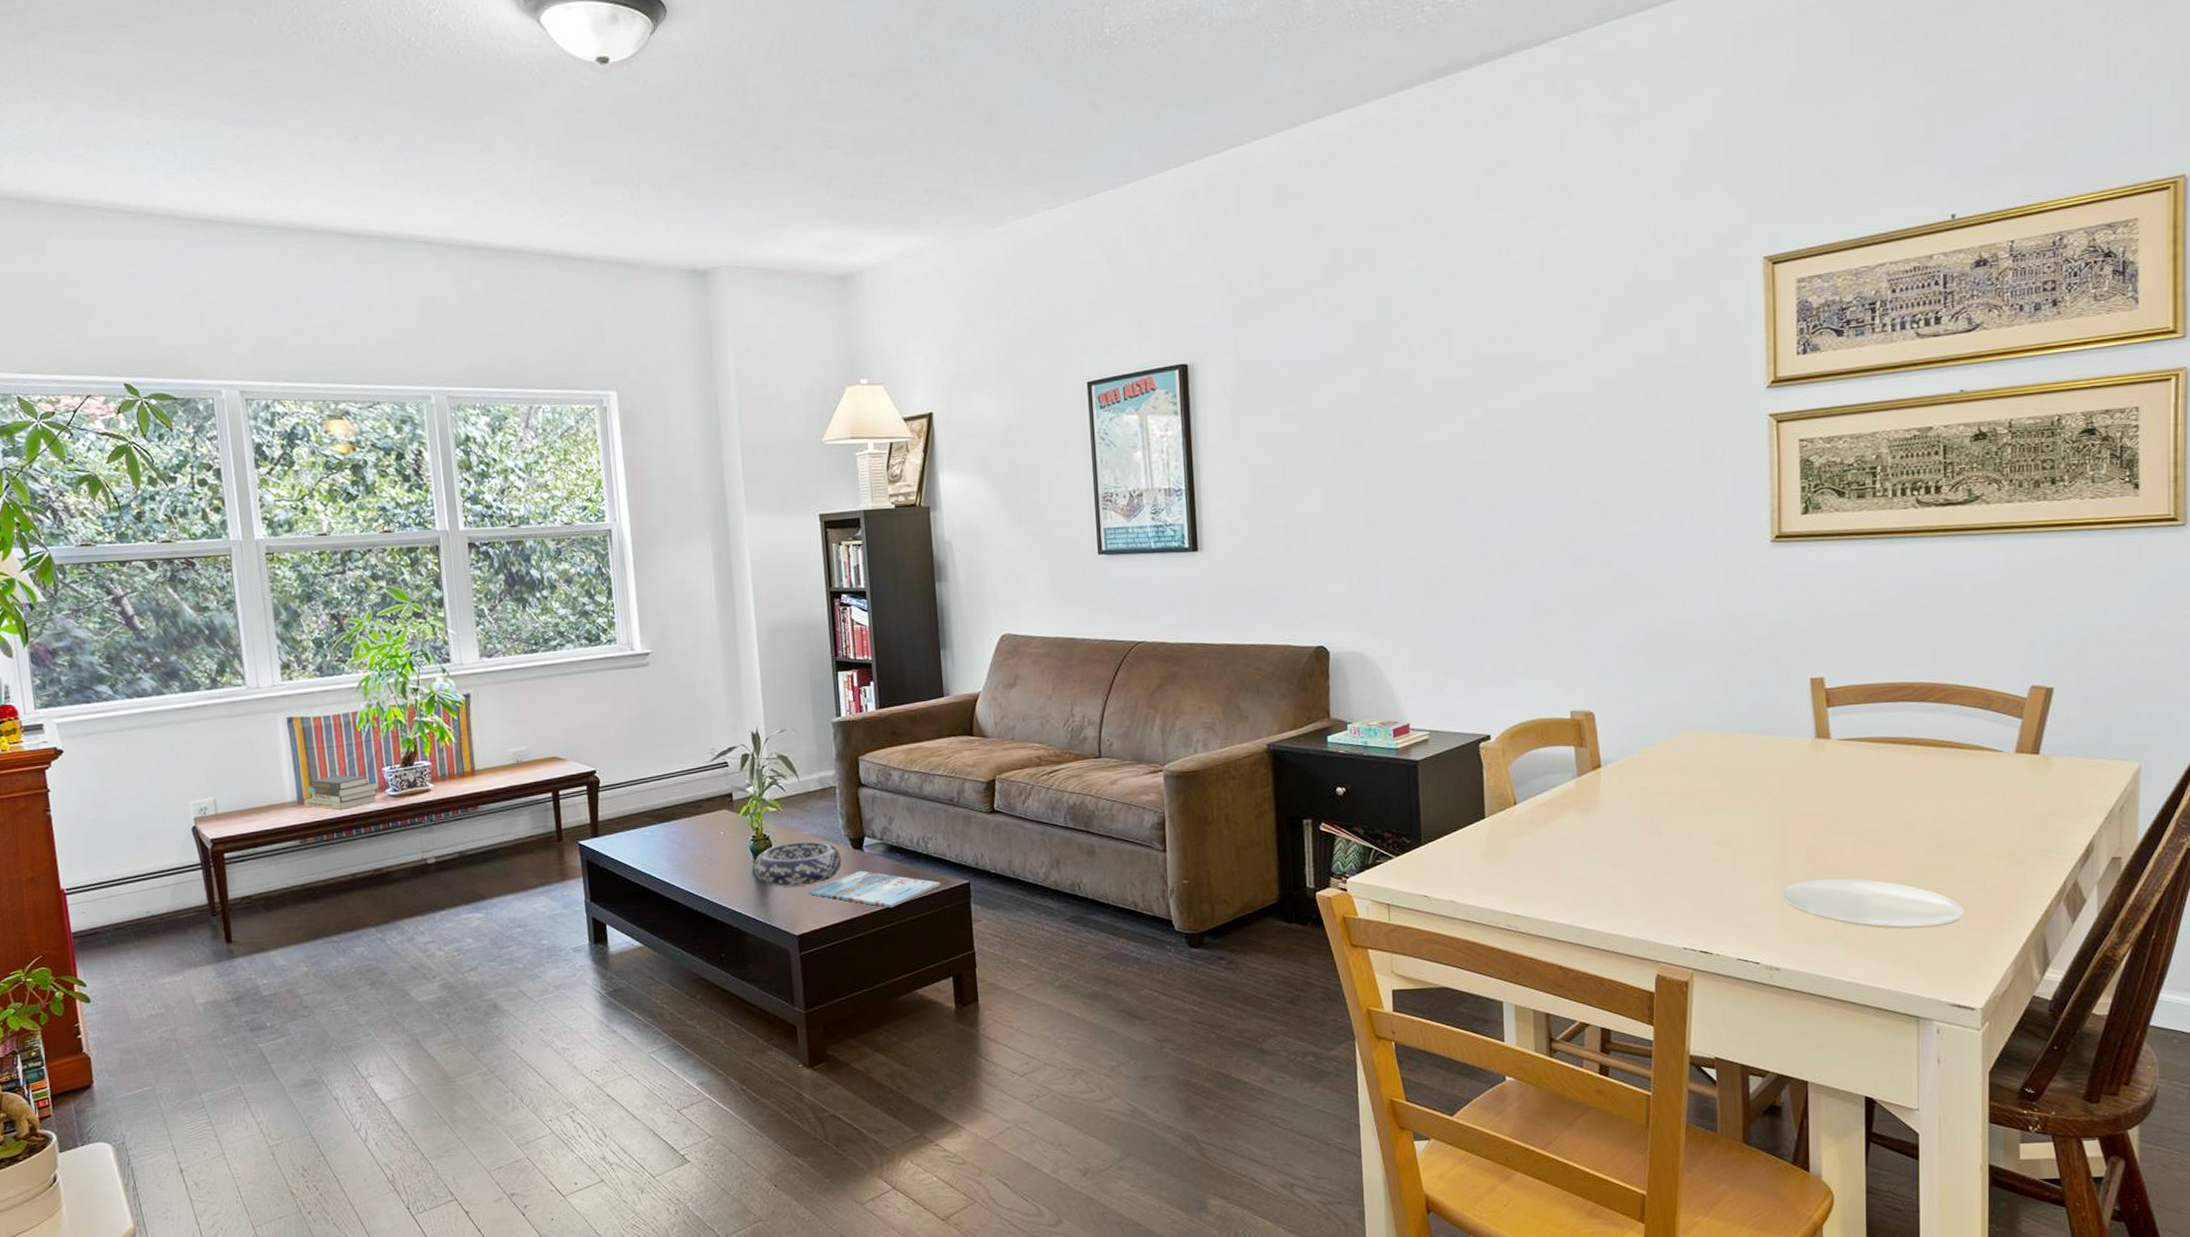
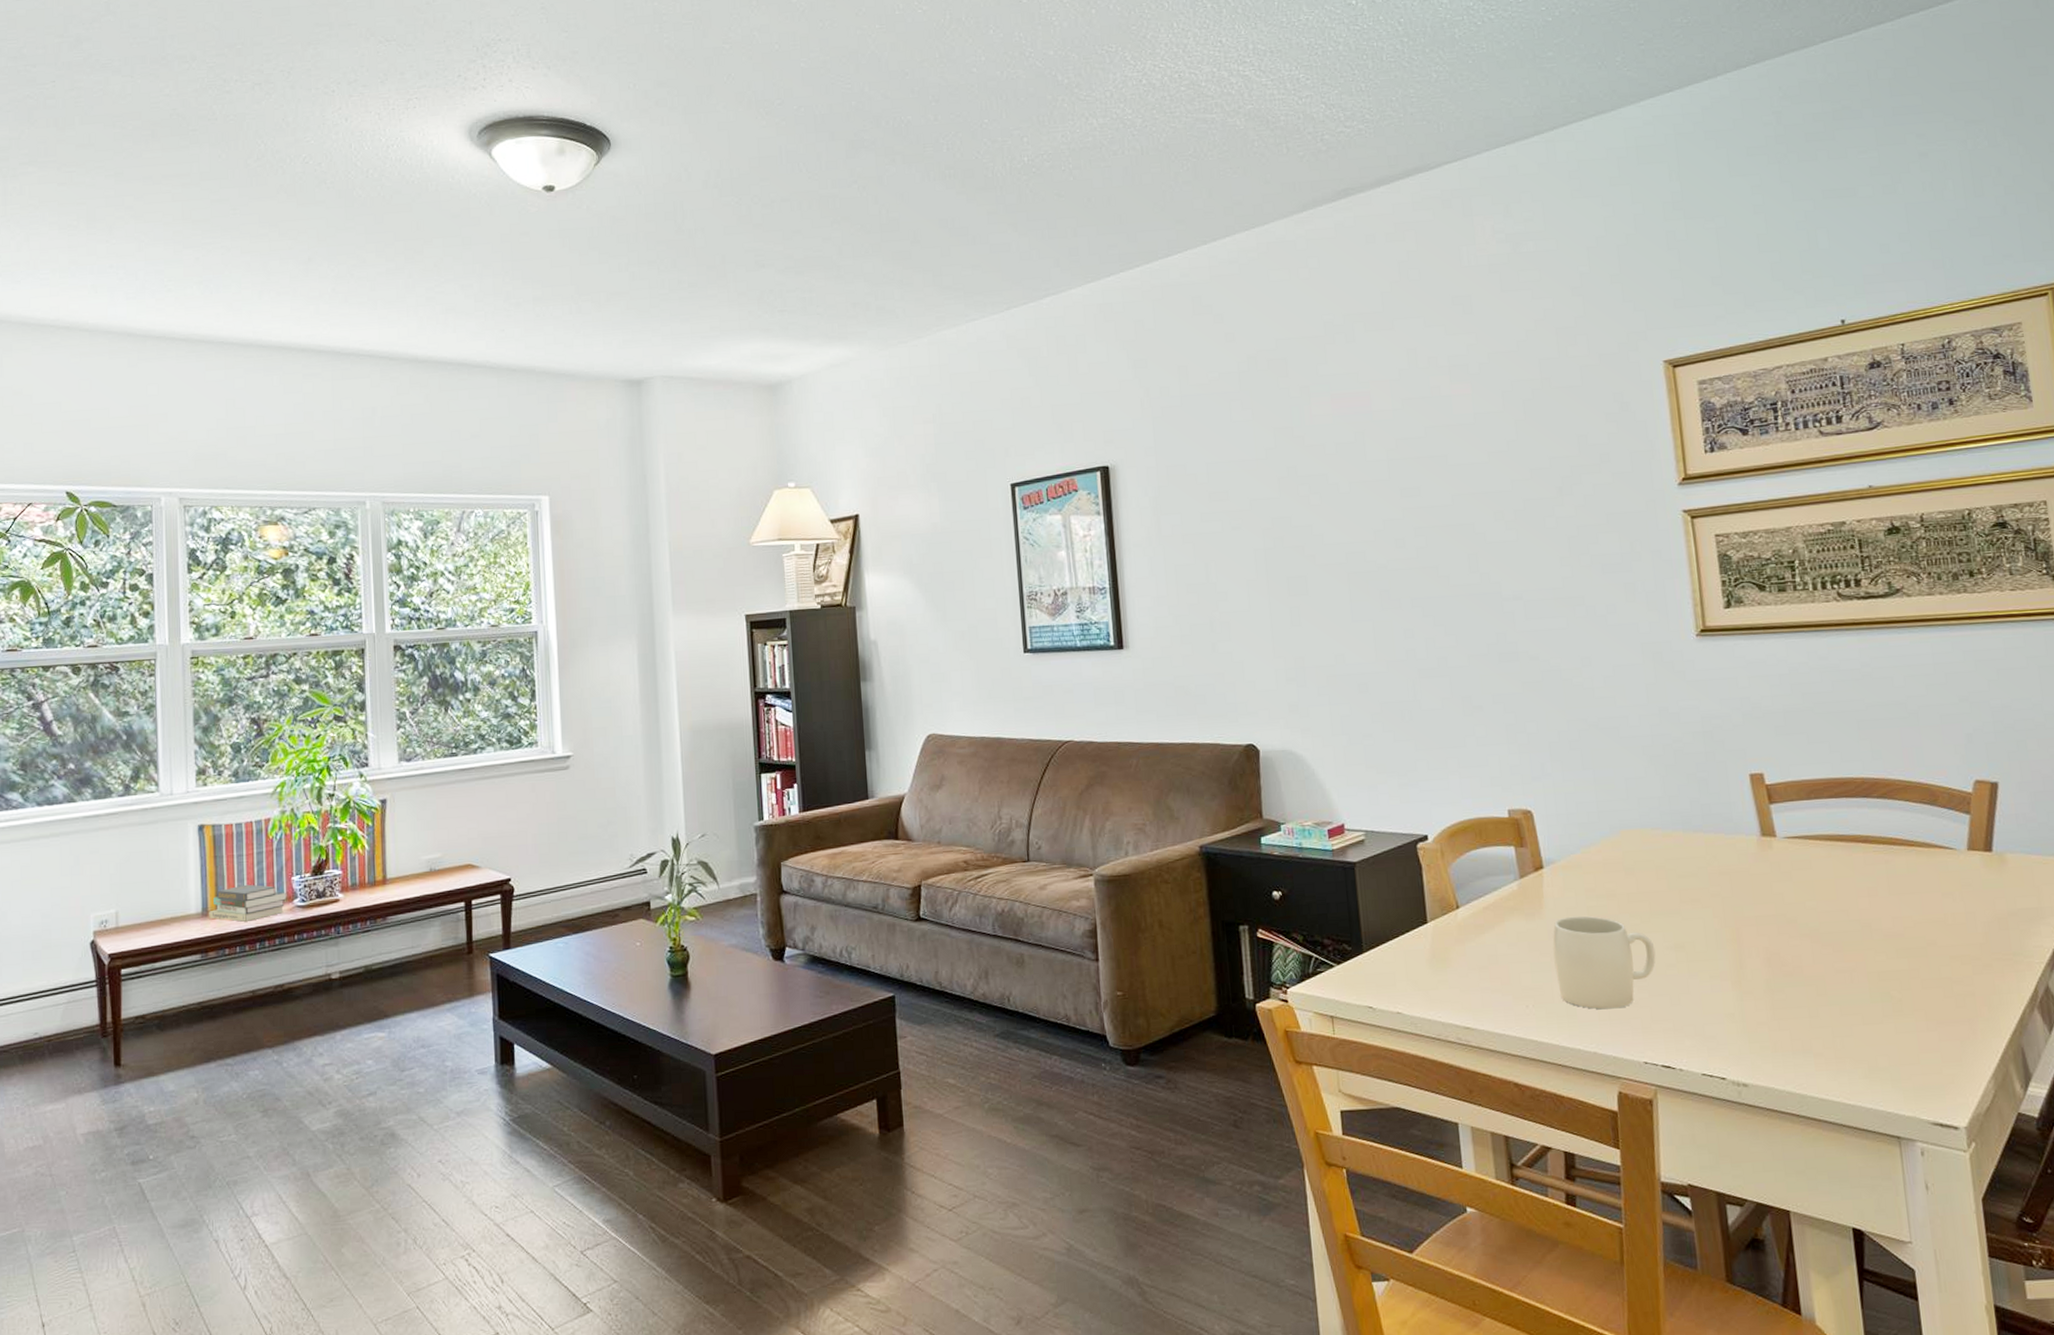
decorative bowl: present [753,841,842,887] -> none [670,952,762,1002]
magazine: present [808,870,941,908] -> none [726,983,865,1024]
mug: none [1604,812,1703,900] -> present [1552,916,1656,1010]
plate: present [1781,878,1964,930] -> none [1741,985,1935,1041]

